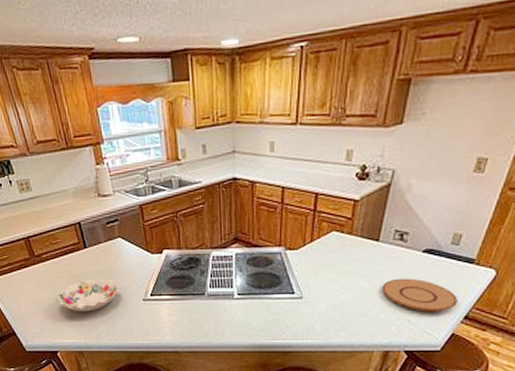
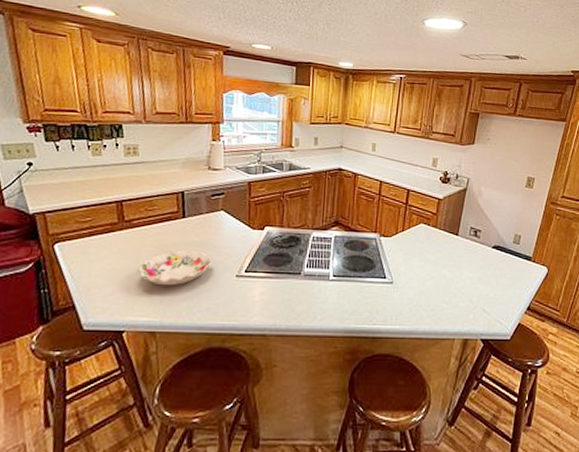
plate: present [382,278,459,312] -> none [461,269,522,302]

